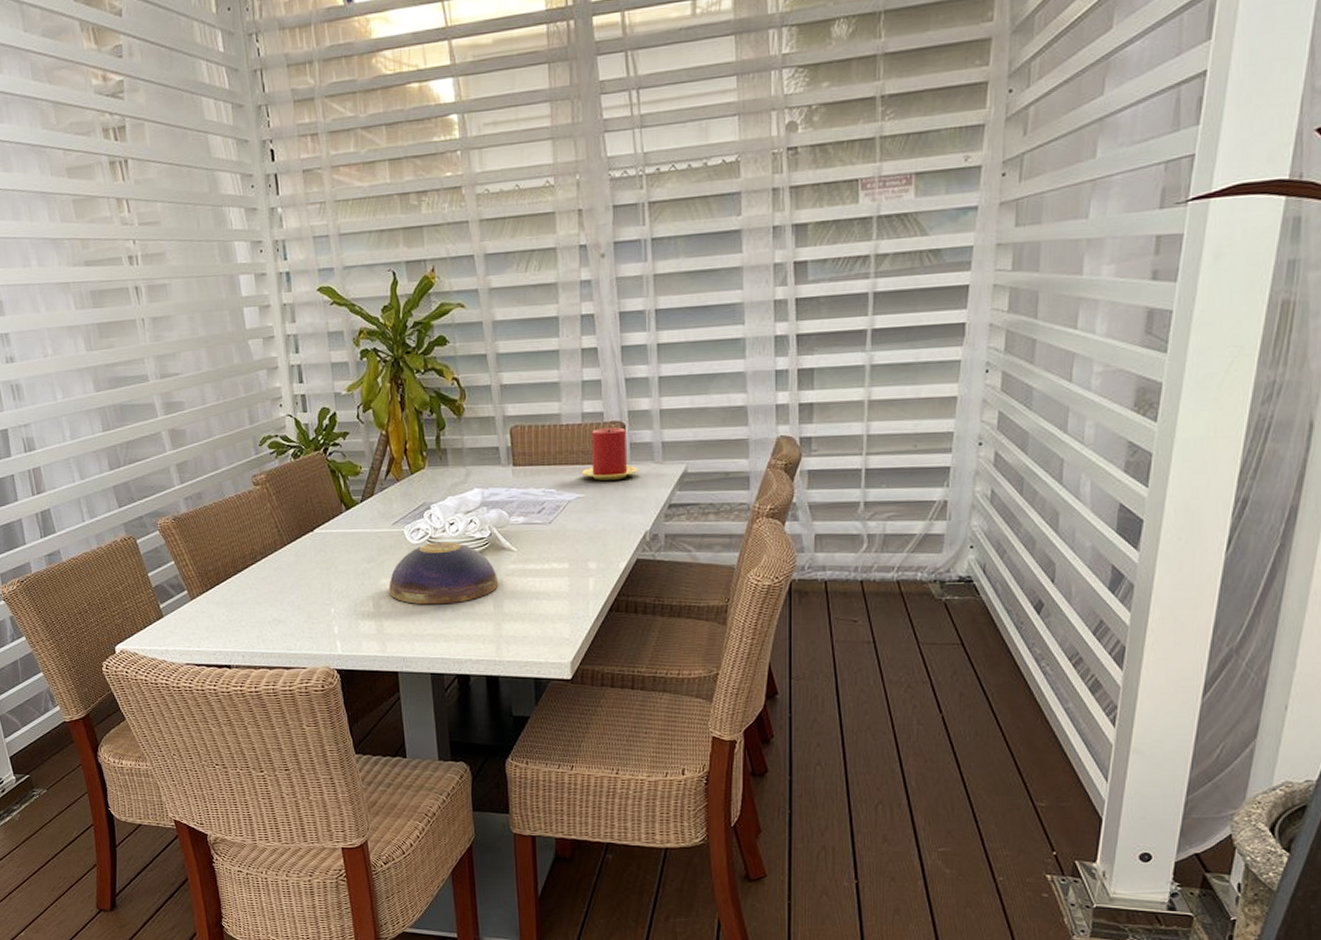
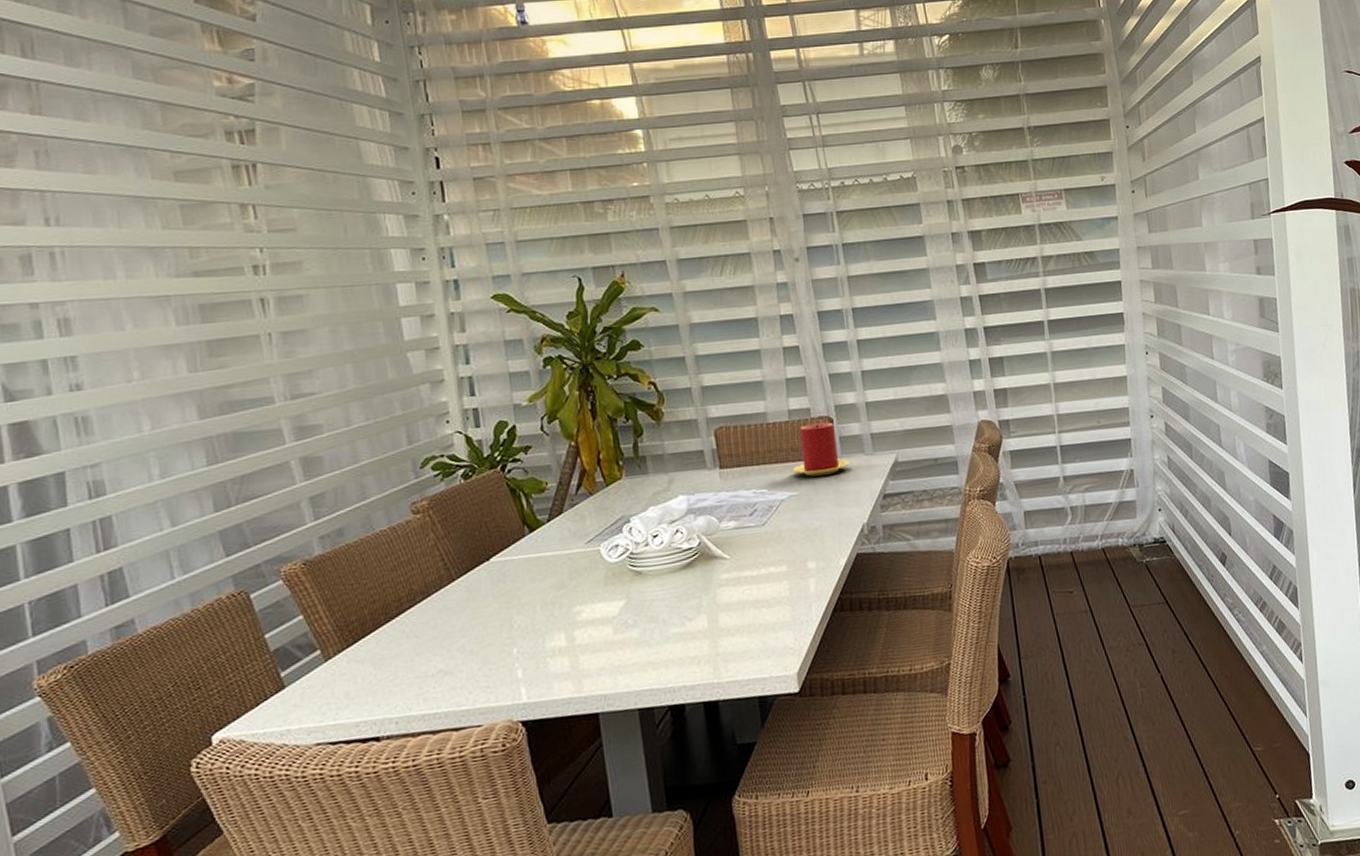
decorative bowl: present [389,541,499,605] -> none [584,555,712,631]

